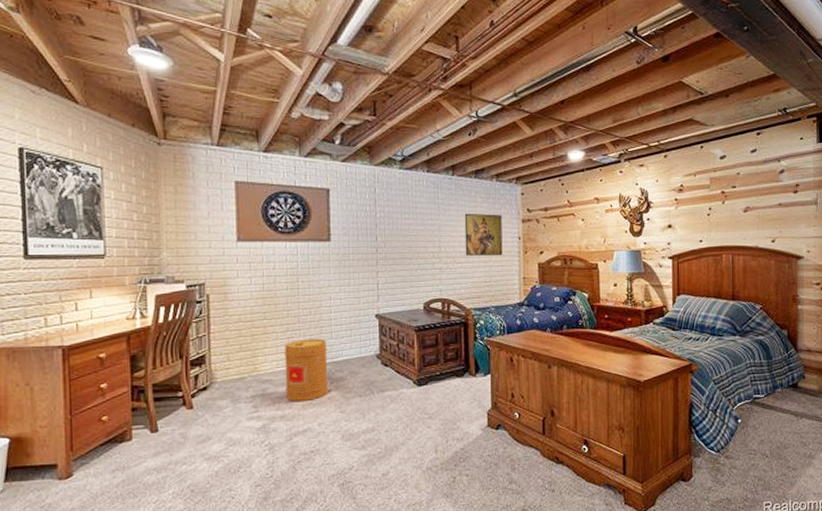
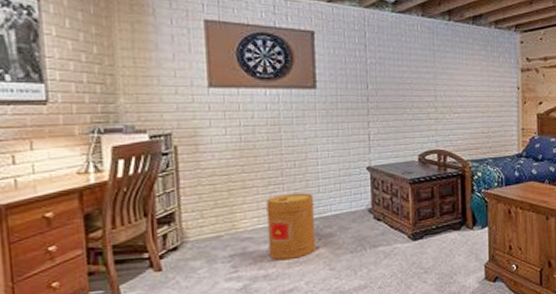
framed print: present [464,213,503,256] -> none [461,61,501,106]

